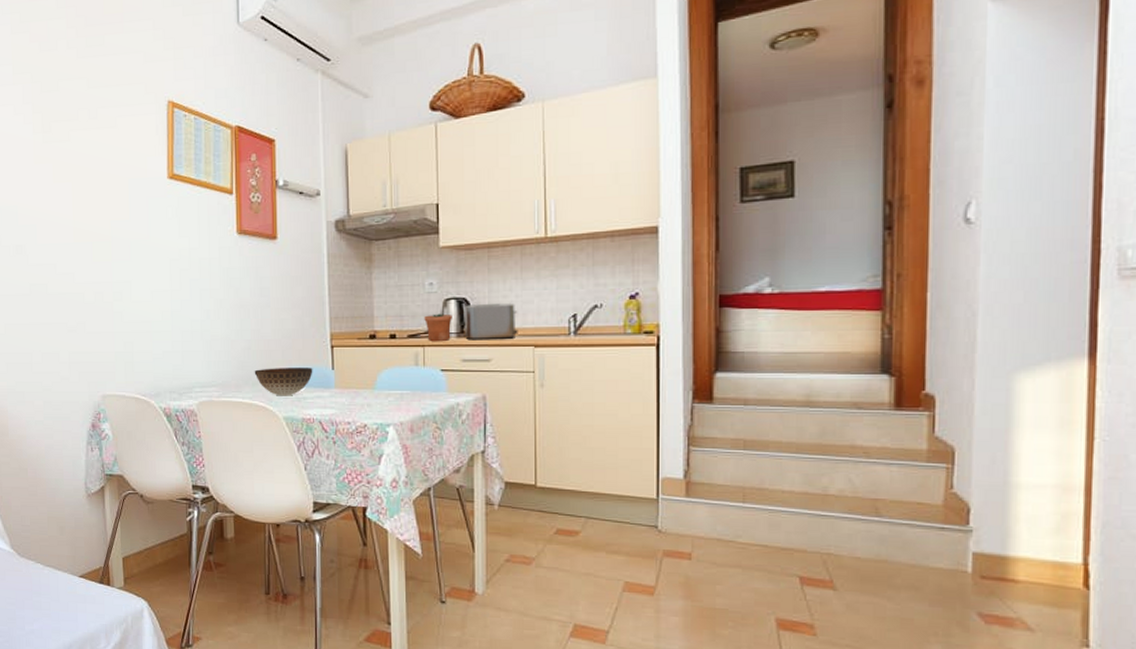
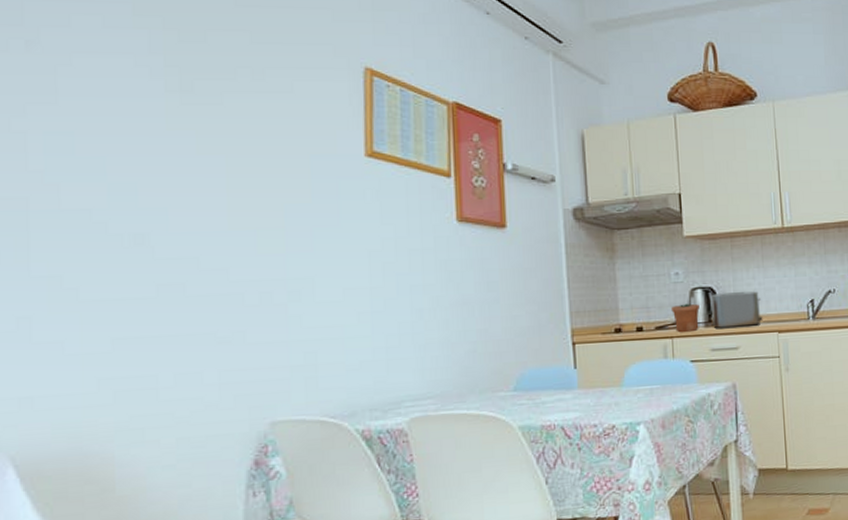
bowl: present [254,367,313,396] -> none [481,368,553,403]

